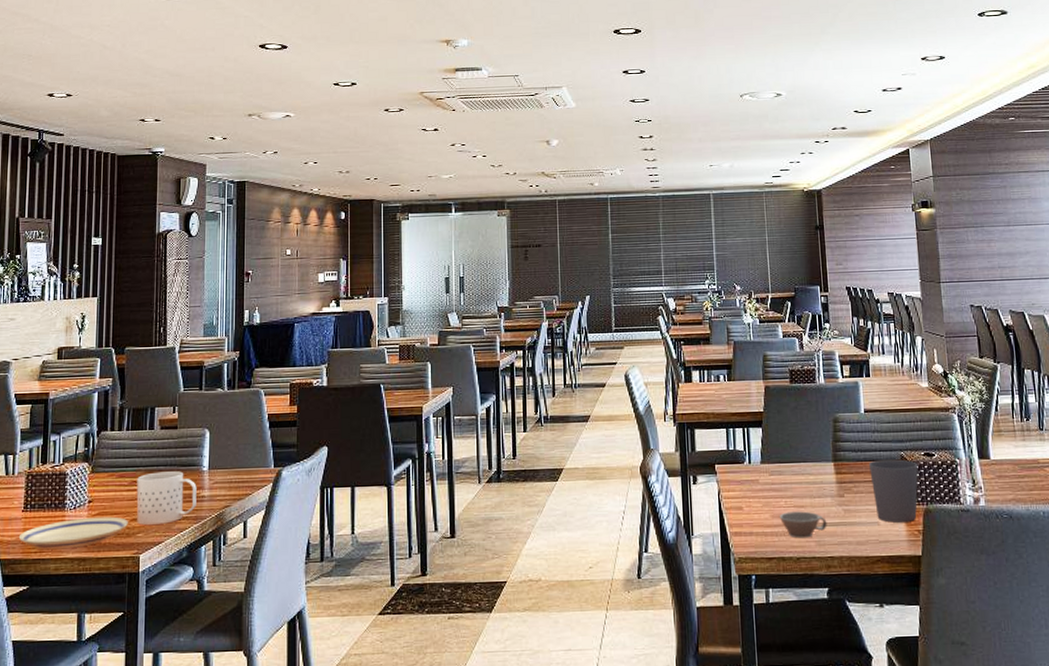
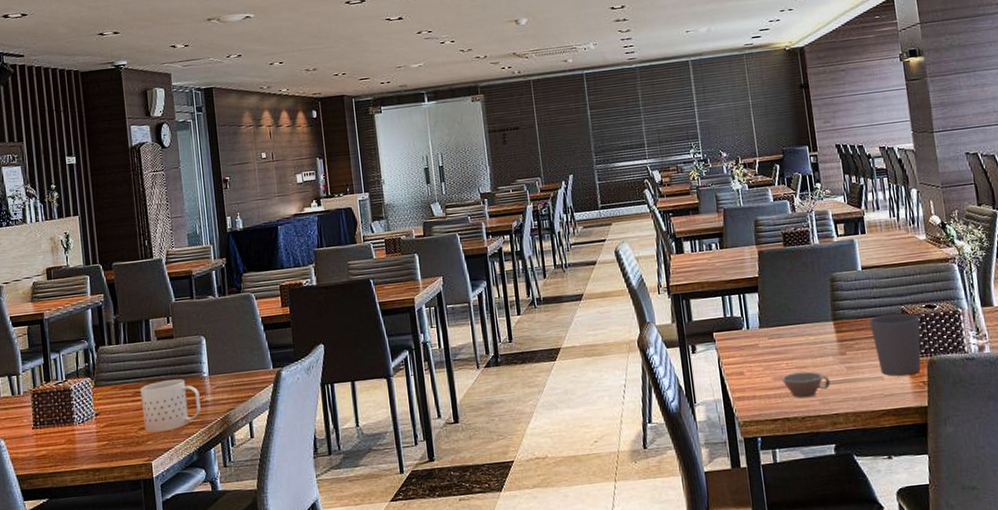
plate: present [18,516,128,550] -> none [32,427,137,464]

